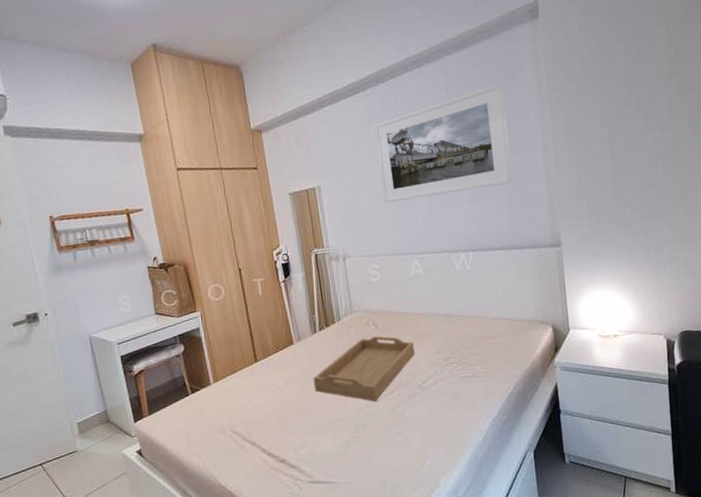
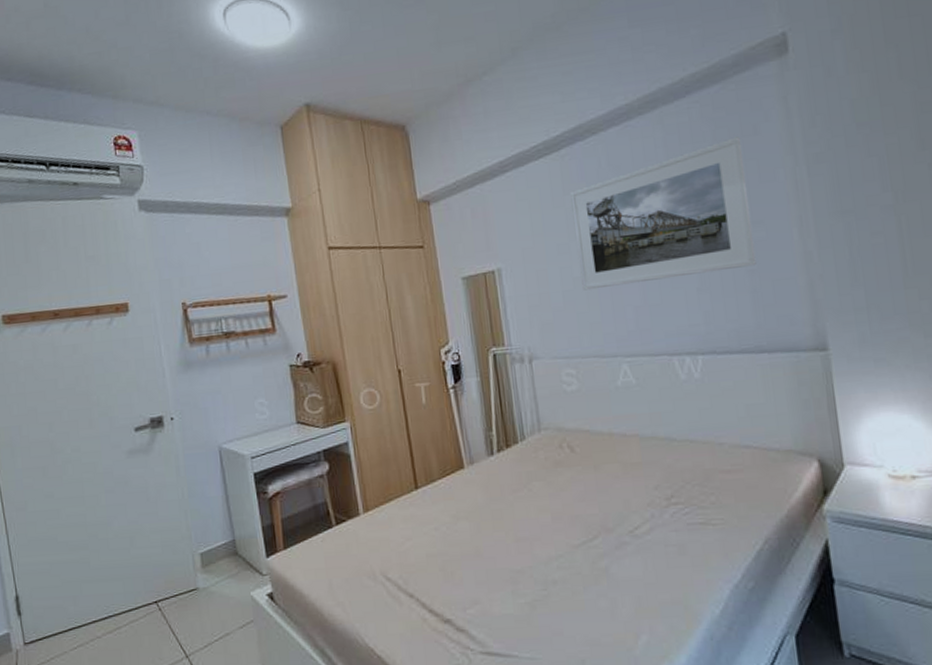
serving tray: present [313,336,415,403] -> none [488,462,624,551]

